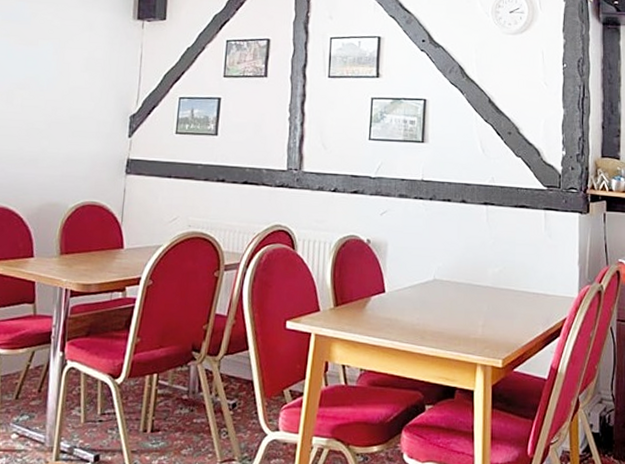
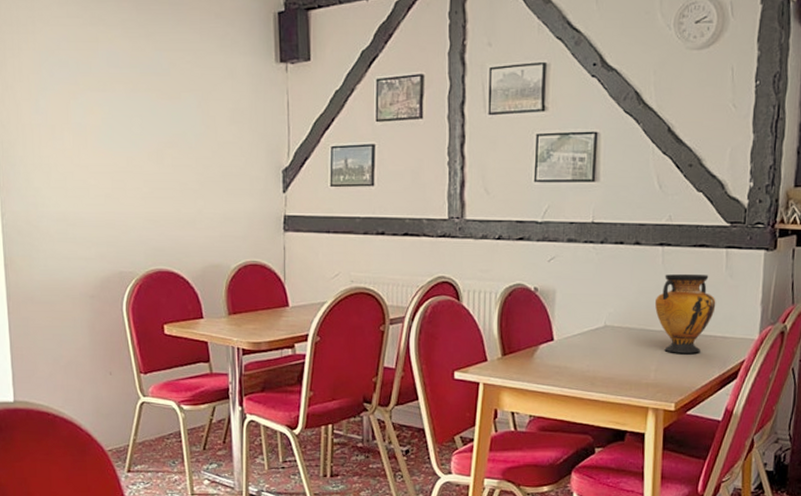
vase: none [481,232,537,310] -> present [655,274,716,353]

